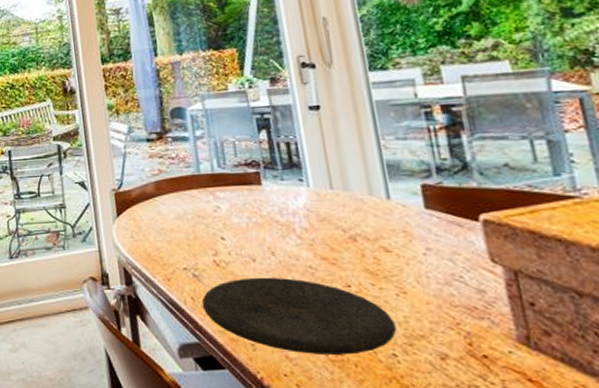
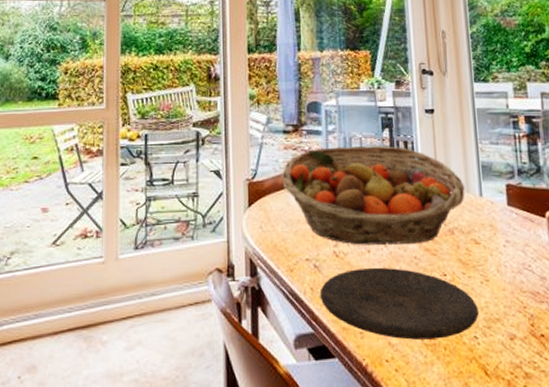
fruit basket: none [149,148,368,254] -> present [282,146,465,245]

